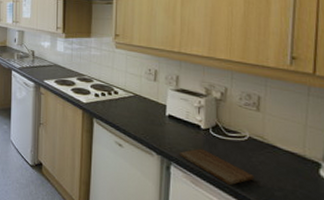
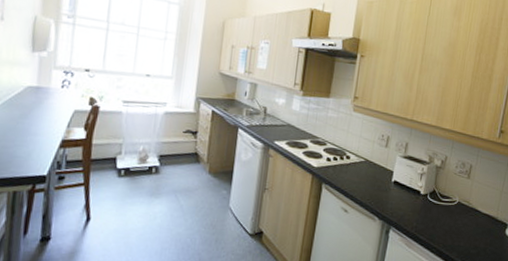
cutting board: present [180,148,254,185] -> none [399,213,458,246]

